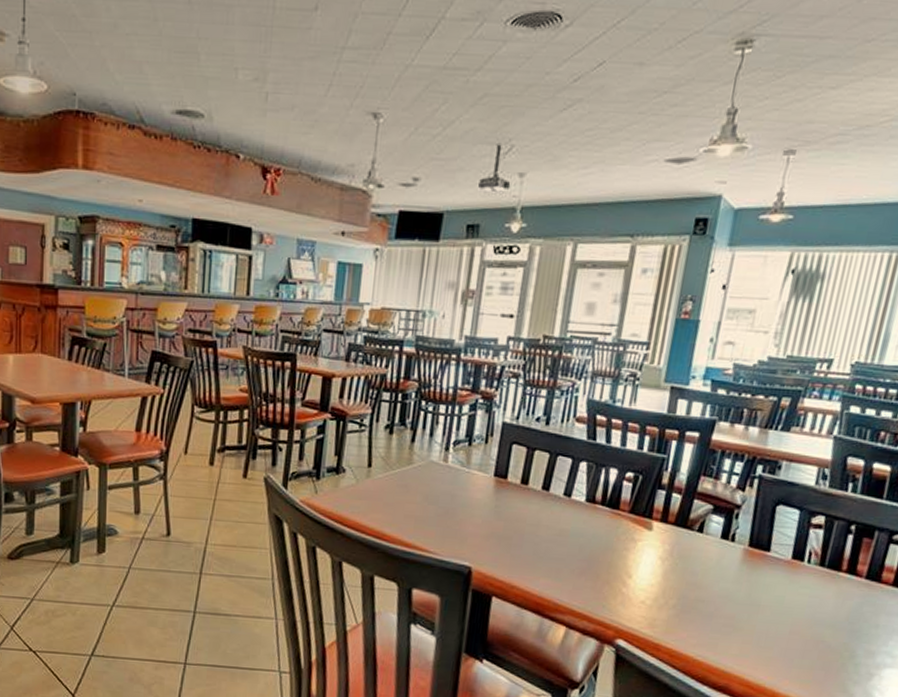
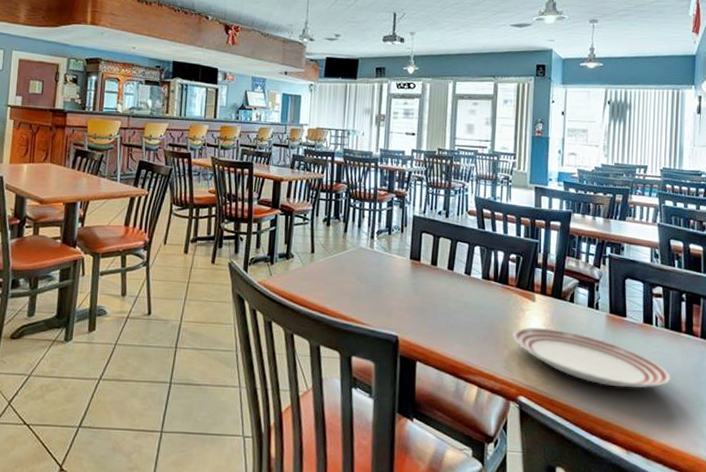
dinner plate: none [616,560,817,636] -> present [512,327,671,389]

